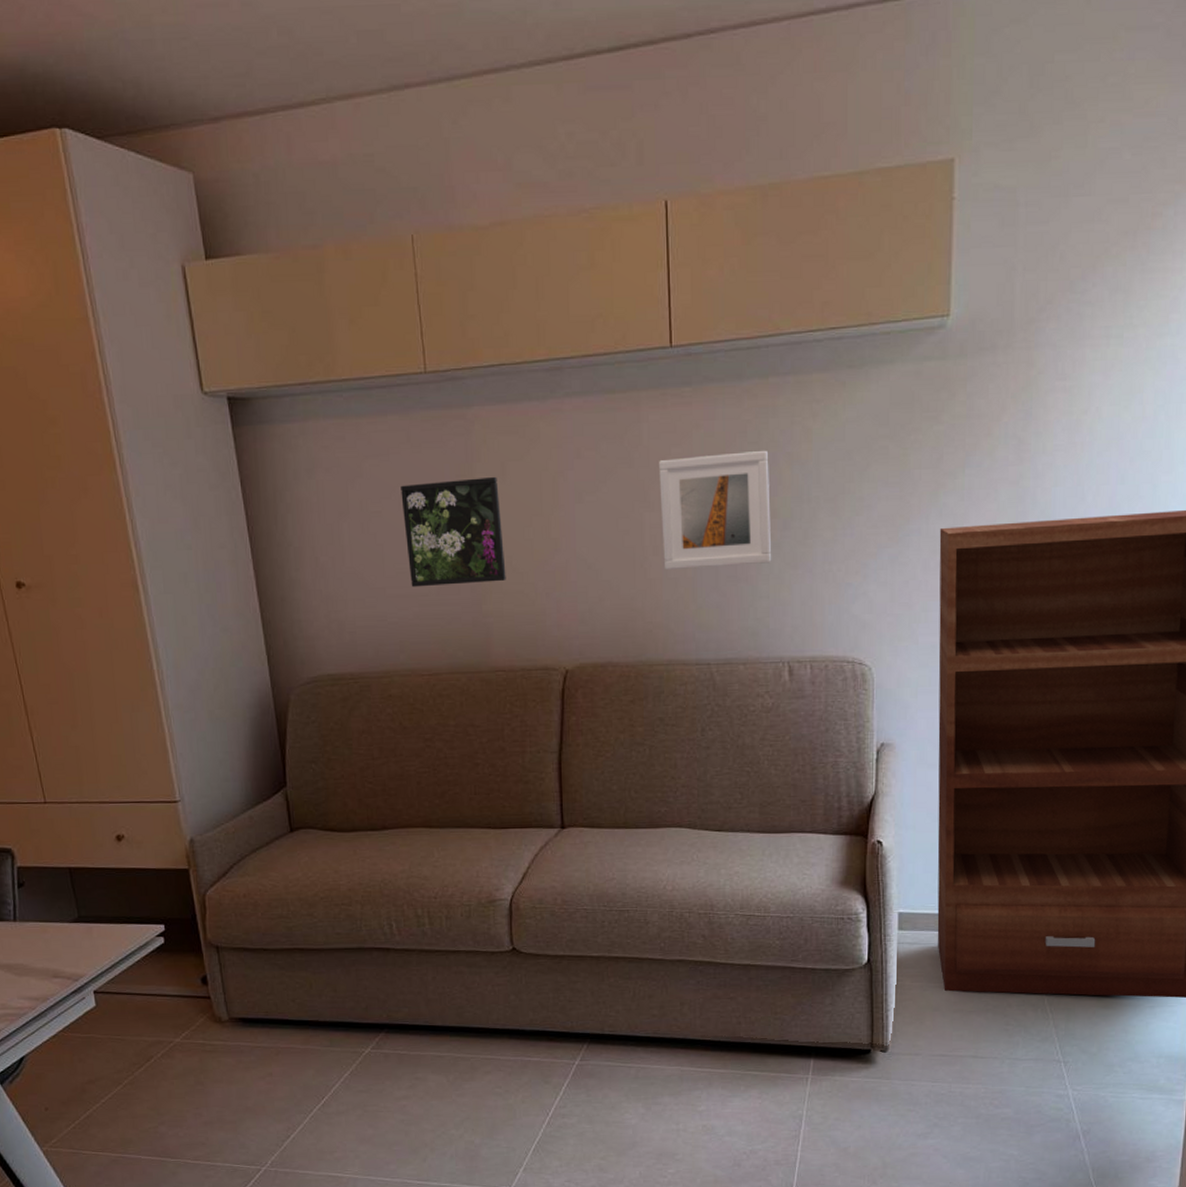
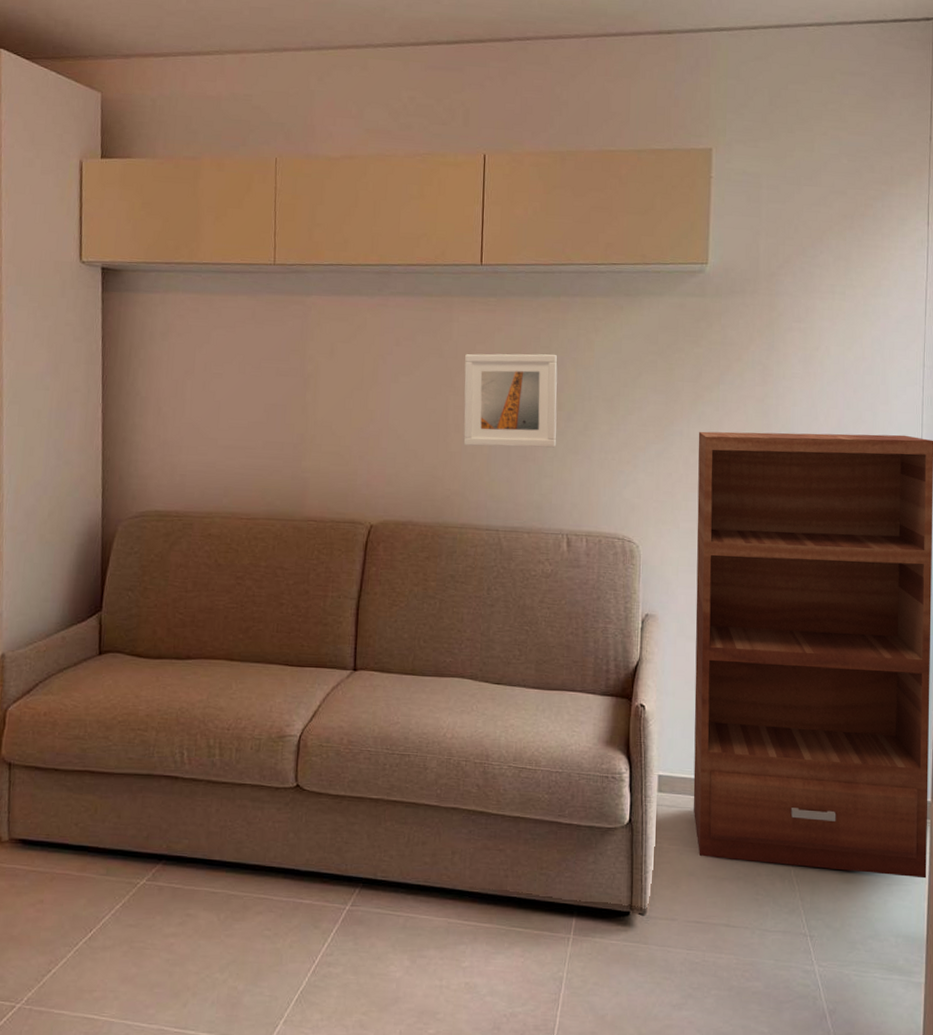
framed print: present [401,476,506,588] -> none [240,353,327,443]

